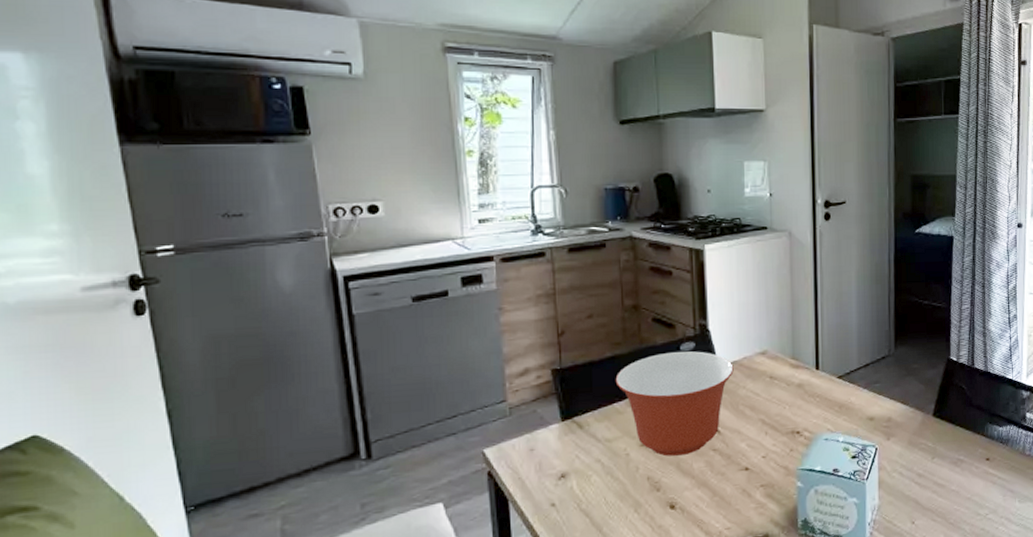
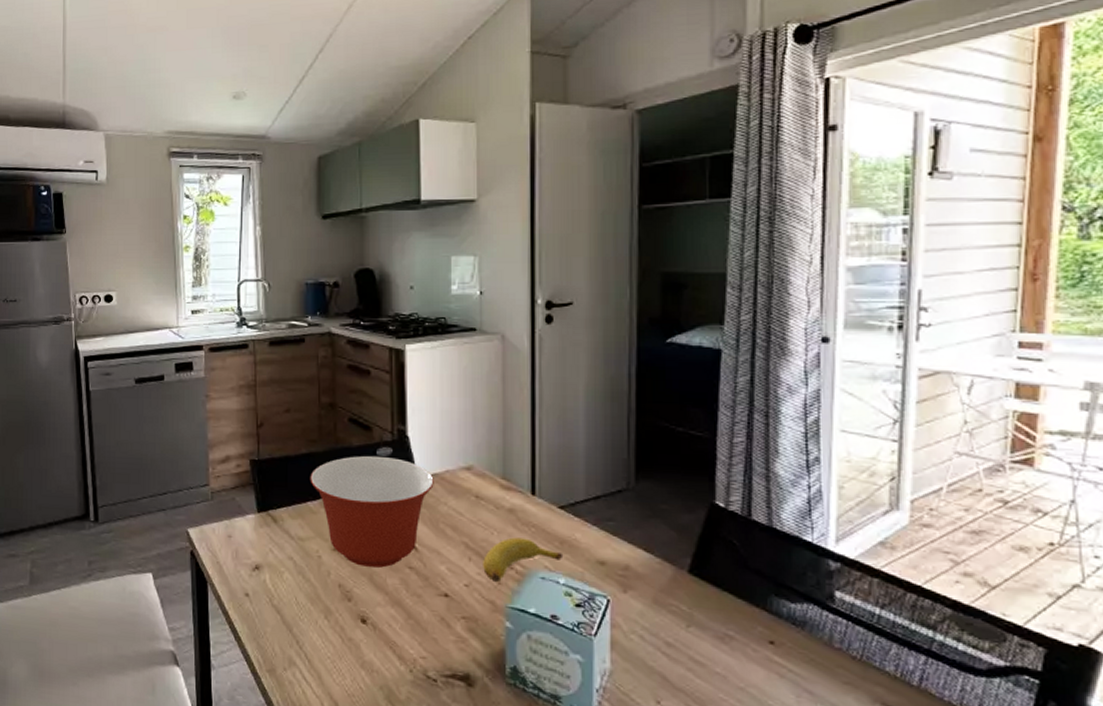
banana: none [777,407,842,450] -> present [483,537,564,583]

